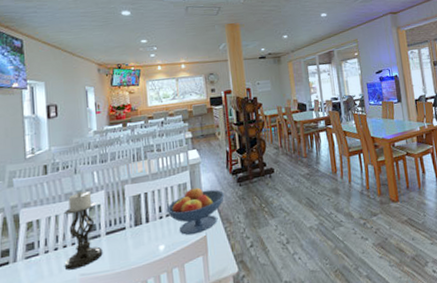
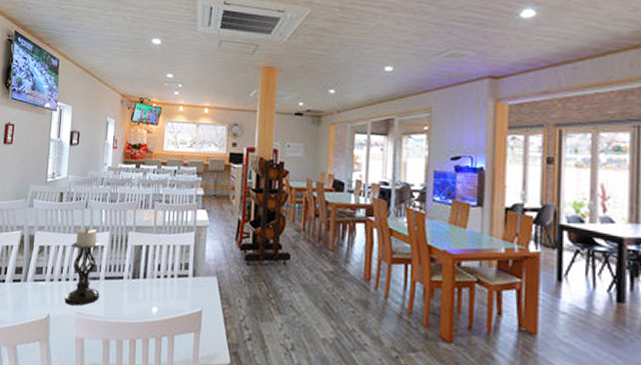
fruit bowl: present [166,187,225,235] -> none [165,252,229,306]

